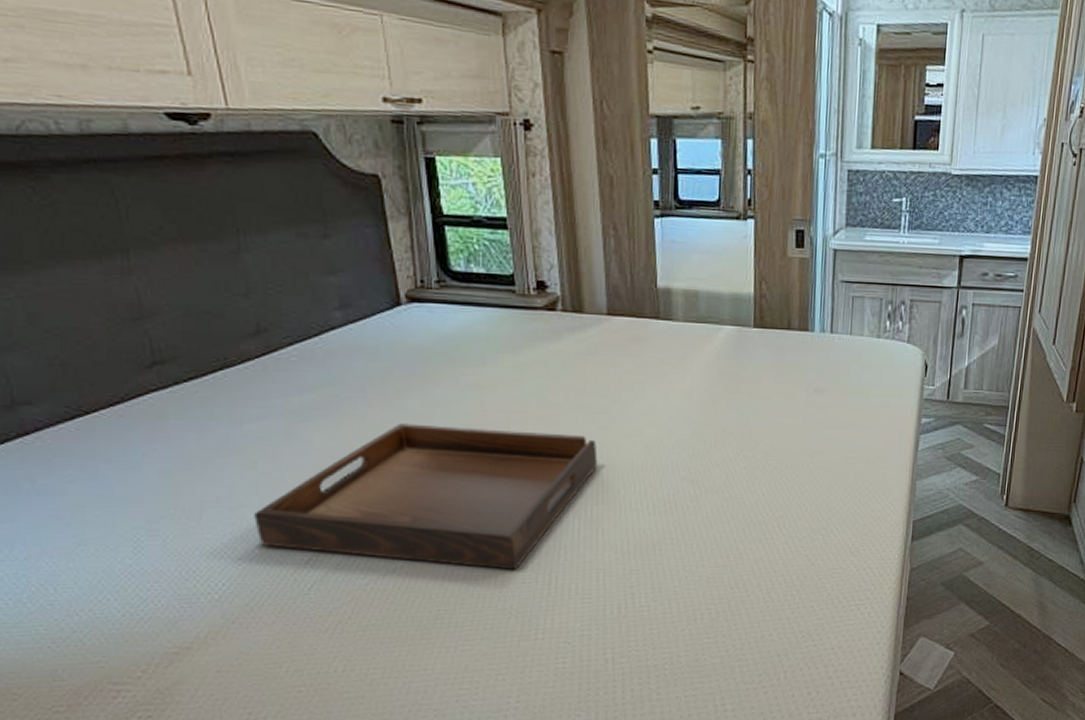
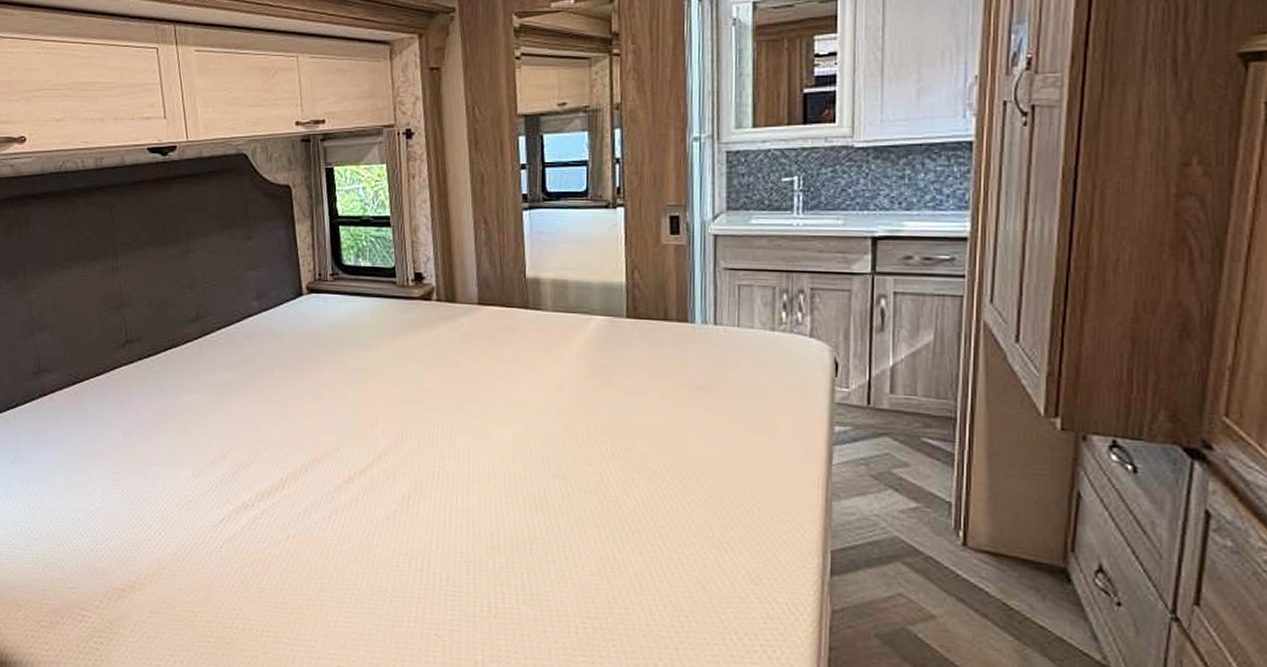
serving tray: present [254,423,598,570] -> none [185,401,469,552]

